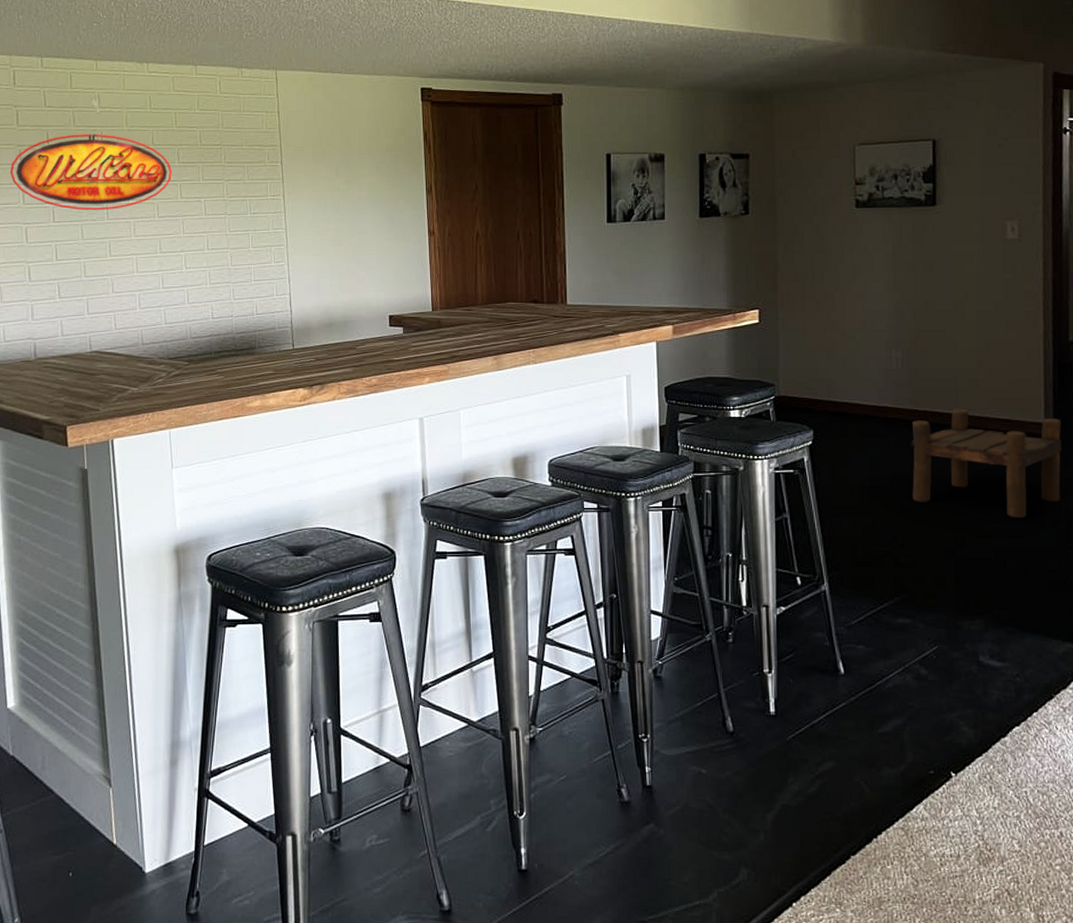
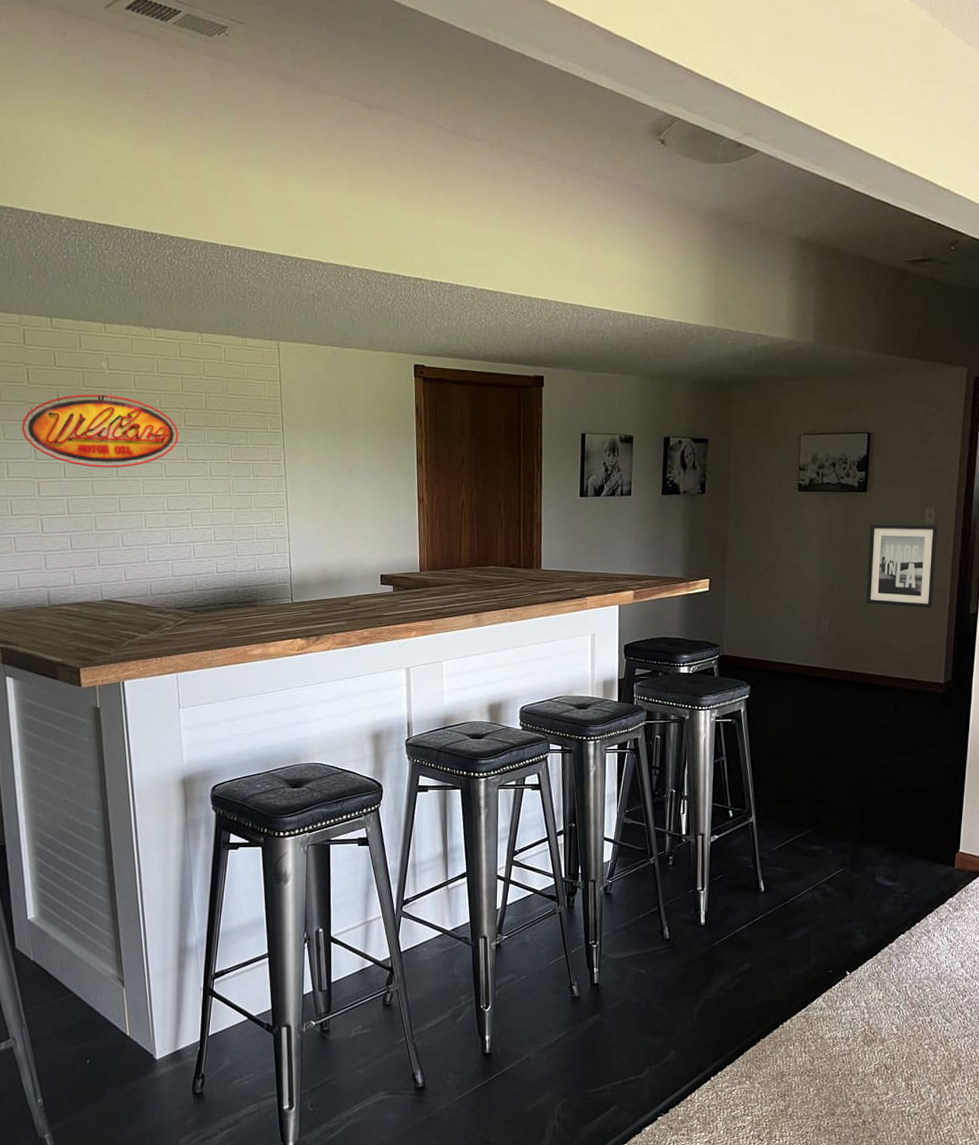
stool: present [911,409,1062,519] -> none [830,670,958,764]
wall art: none [942,240,1026,336] -> present [865,524,939,608]

